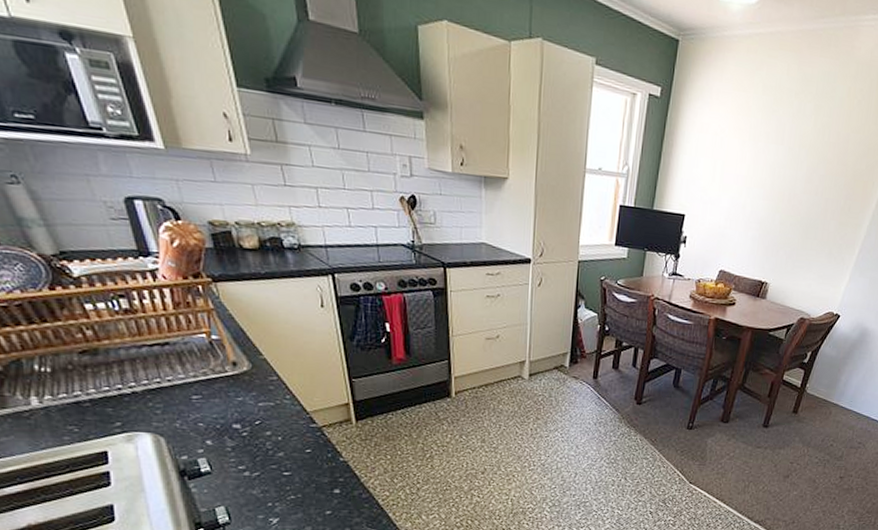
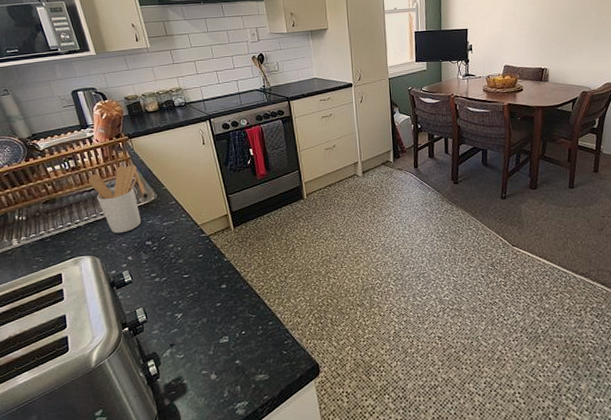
utensil holder: none [150,318,226,409] -> present [89,165,141,234]

